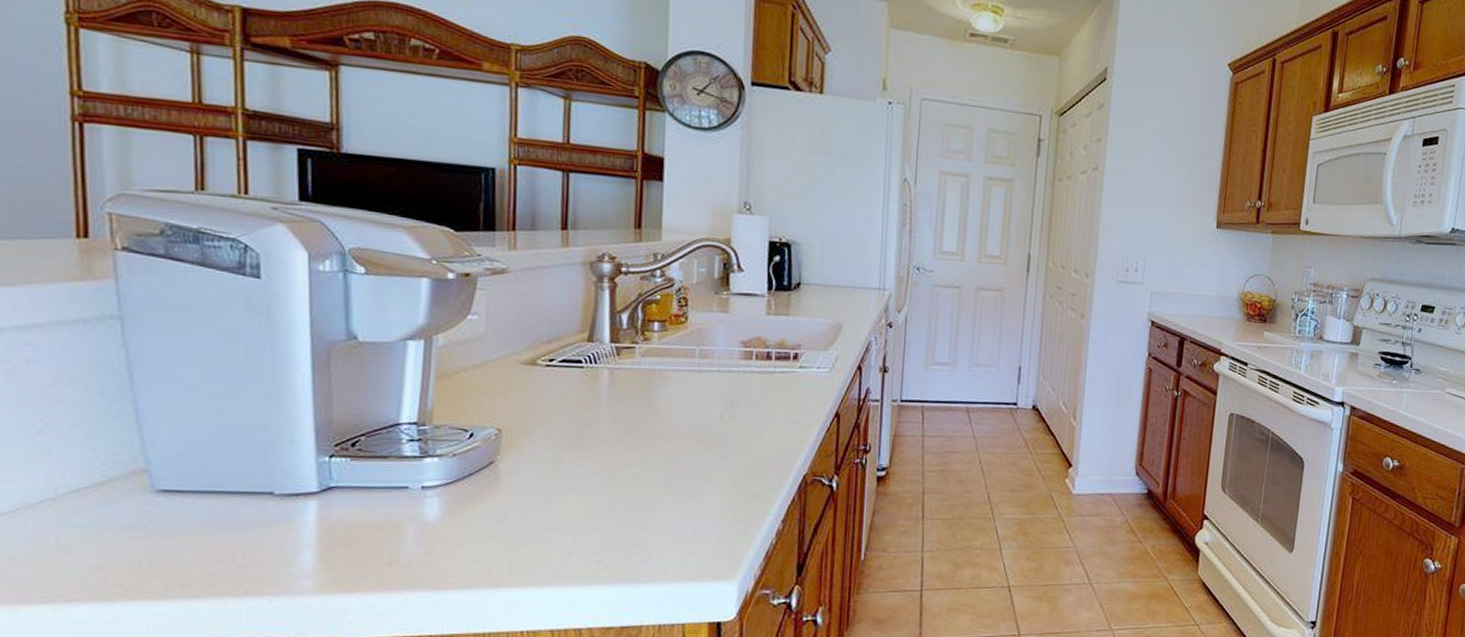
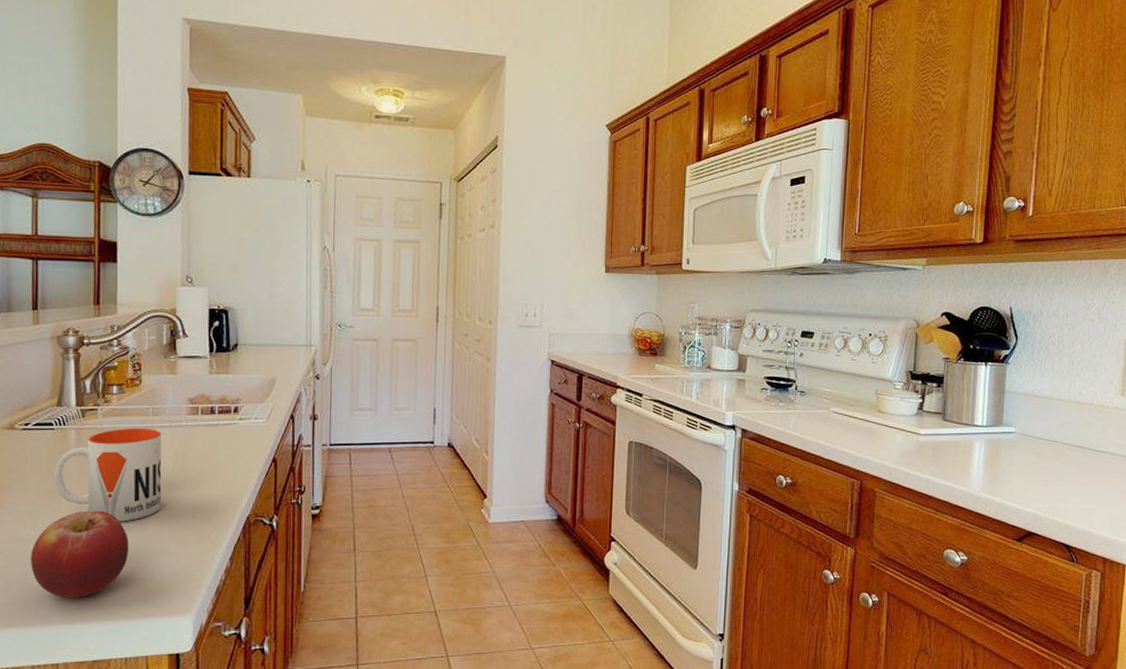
fruit: none [551,461,668,557] -> present [30,510,130,598]
mug: none [581,370,709,475] -> present [53,427,162,522]

